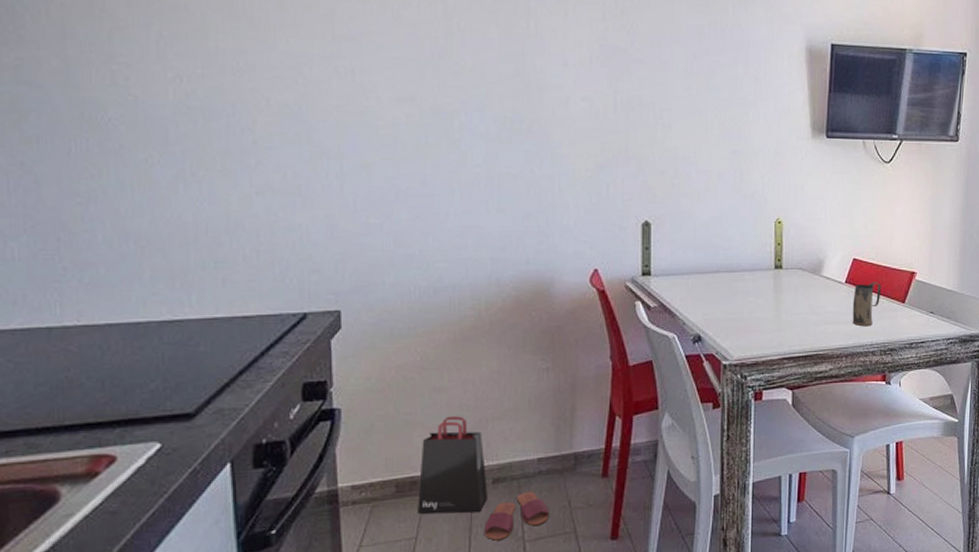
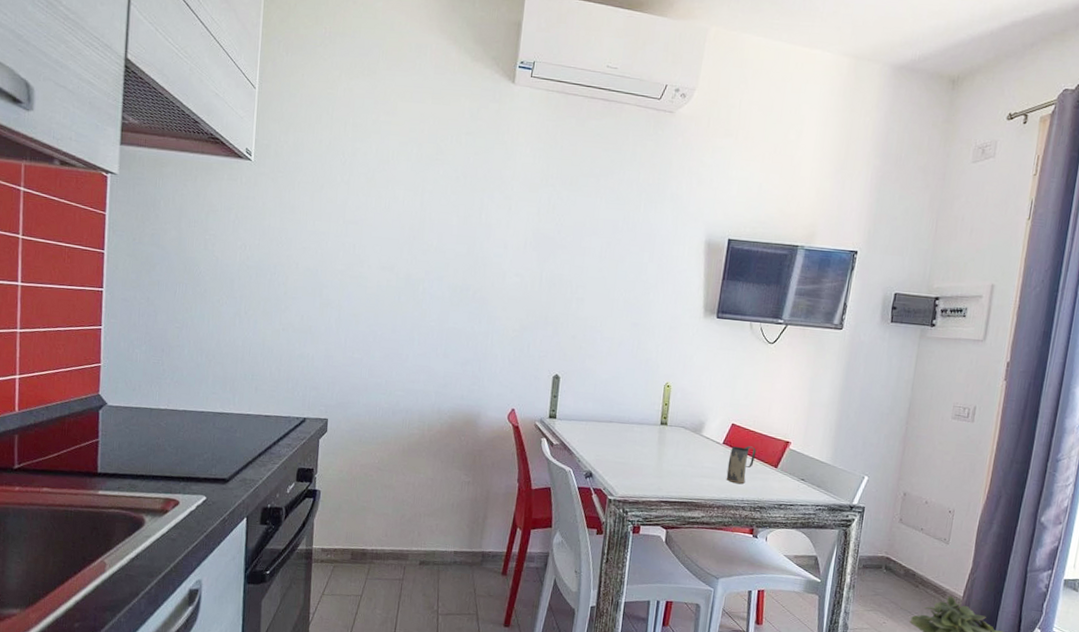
shopping bag: present [418,416,488,514] -> none [364,508,416,586]
slippers: present [485,491,549,541] -> none [410,575,459,610]

